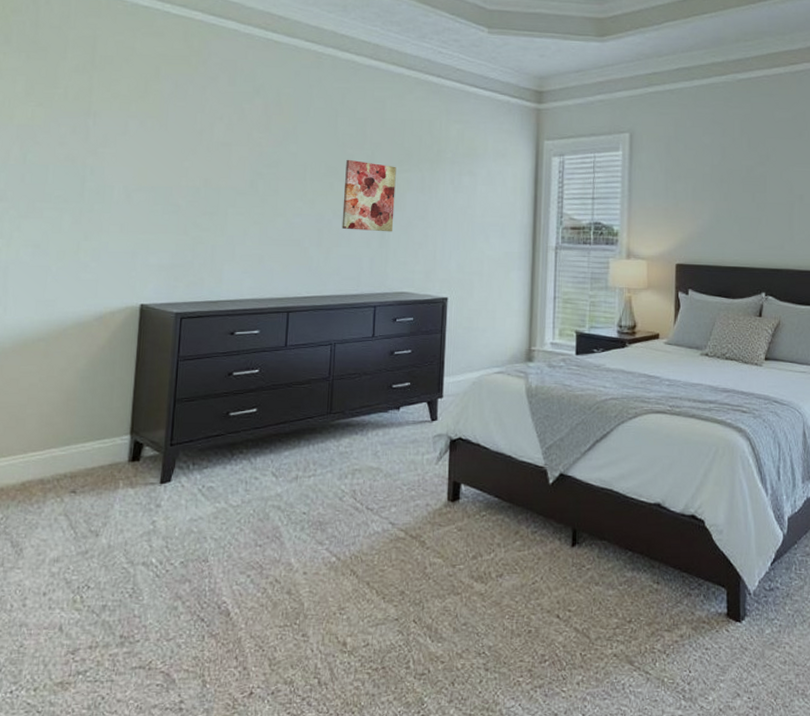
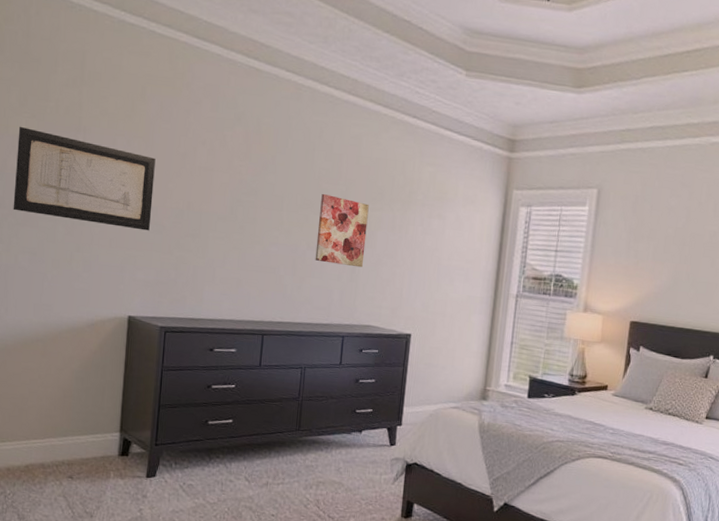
wall art: none [15,115,170,212] -> present [13,126,156,231]

